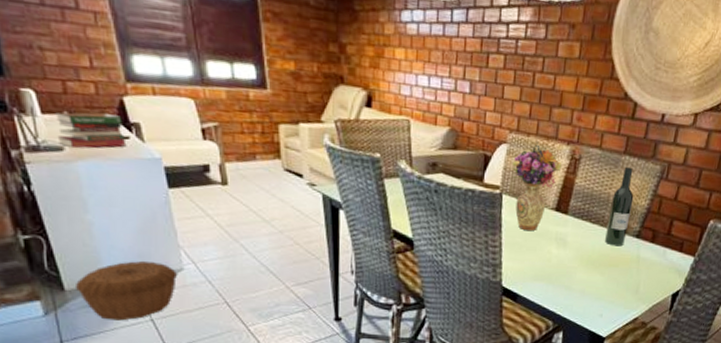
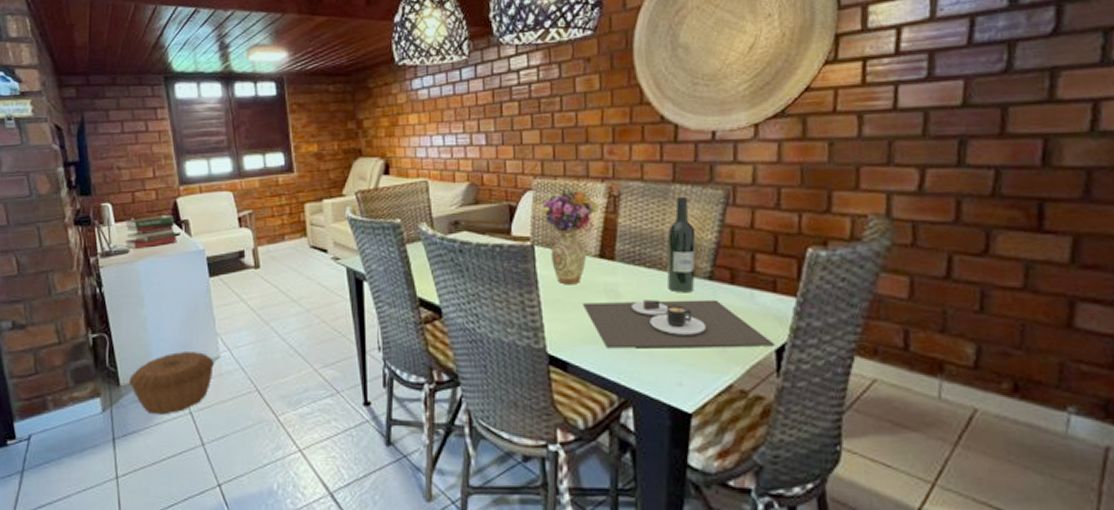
place setting: none [536,247,672,292] -> present [583,299,774,349]

